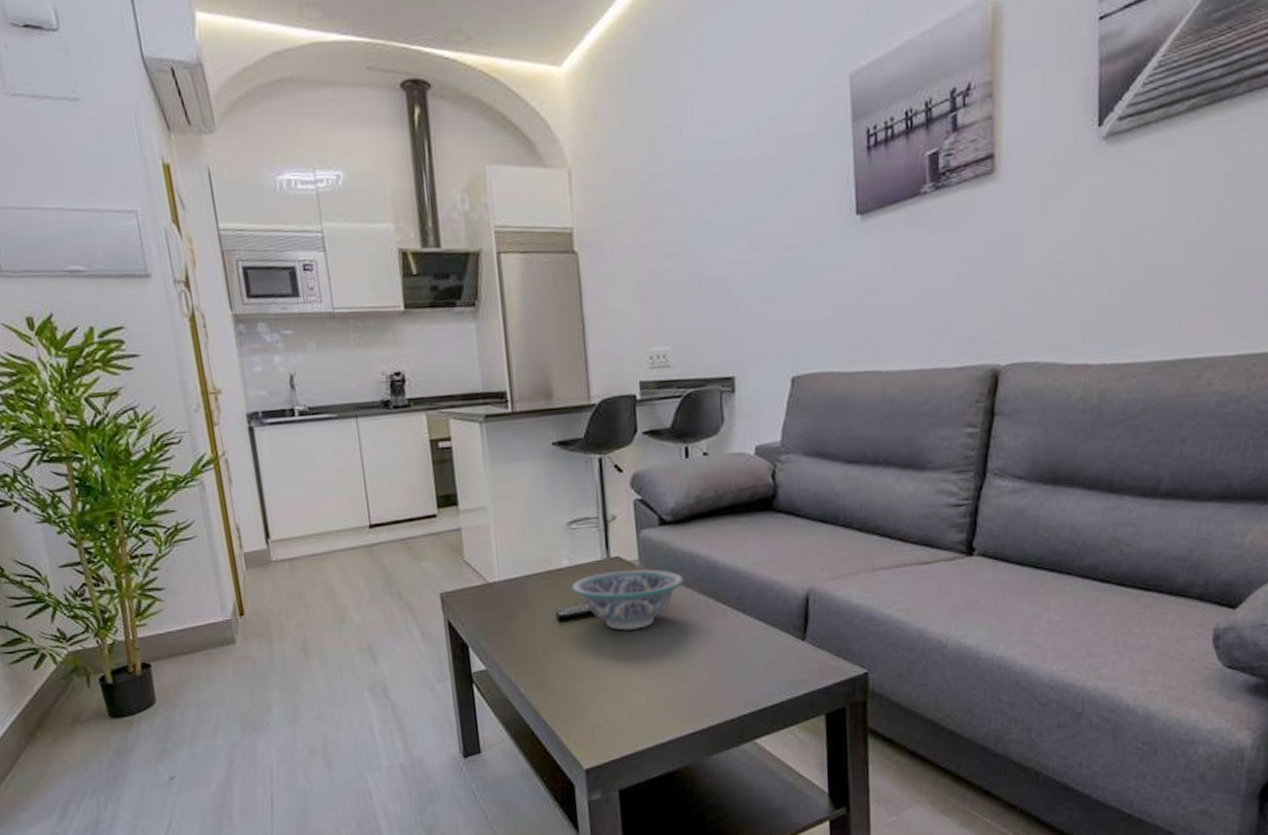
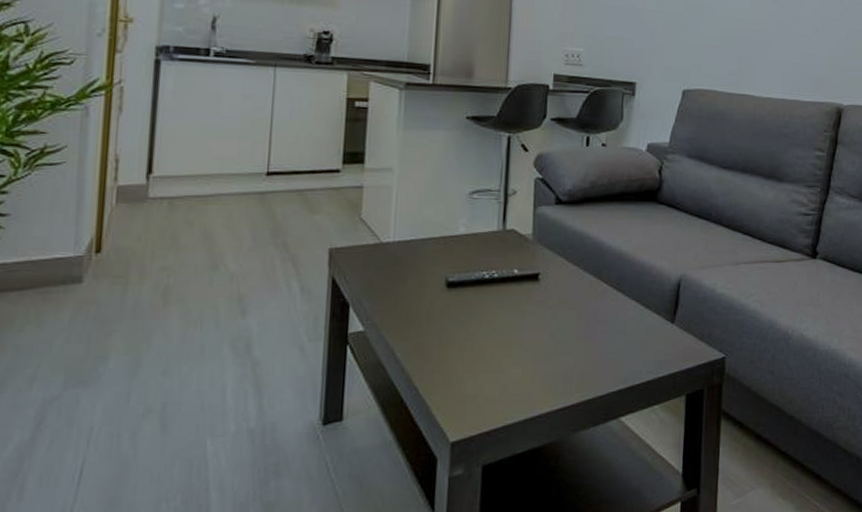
bowl: present [570,569,684,630] -> none [463,243,572,301]

